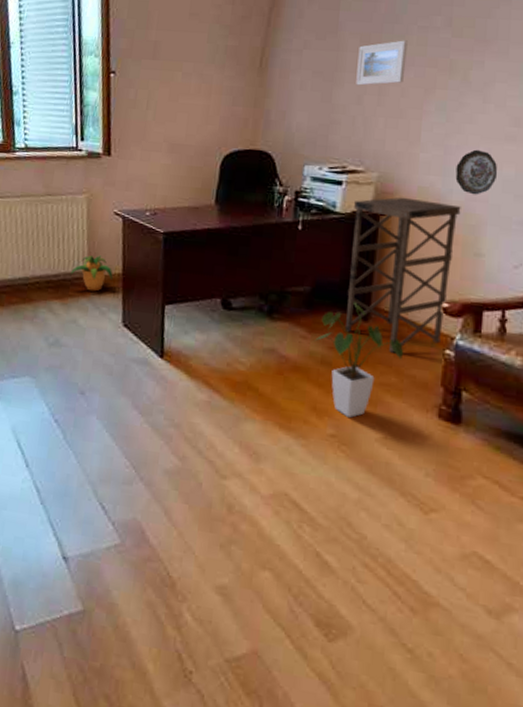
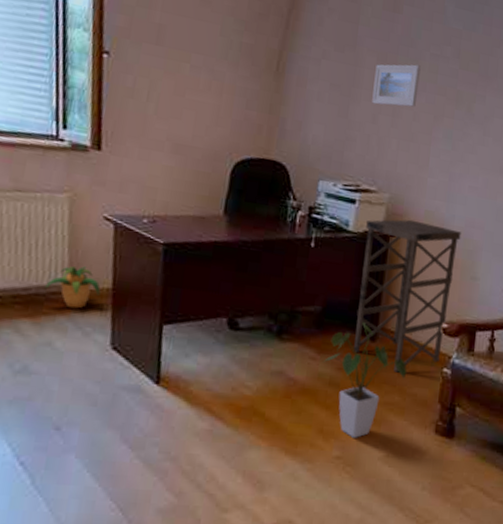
decorative plate: present [455,149,497,195] -> none [457,178,493,222]

